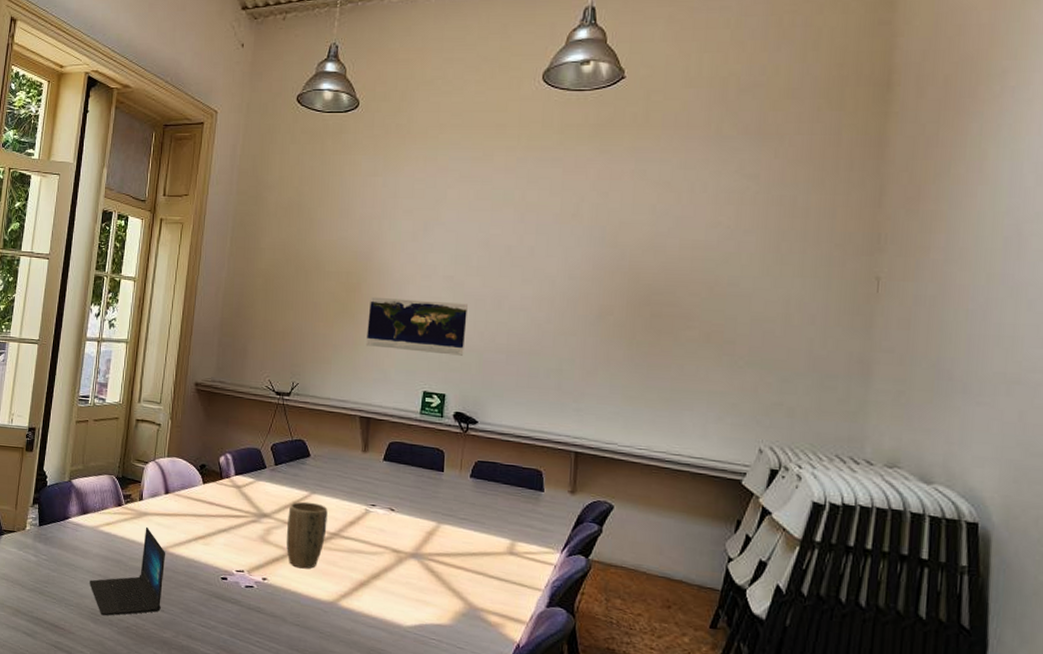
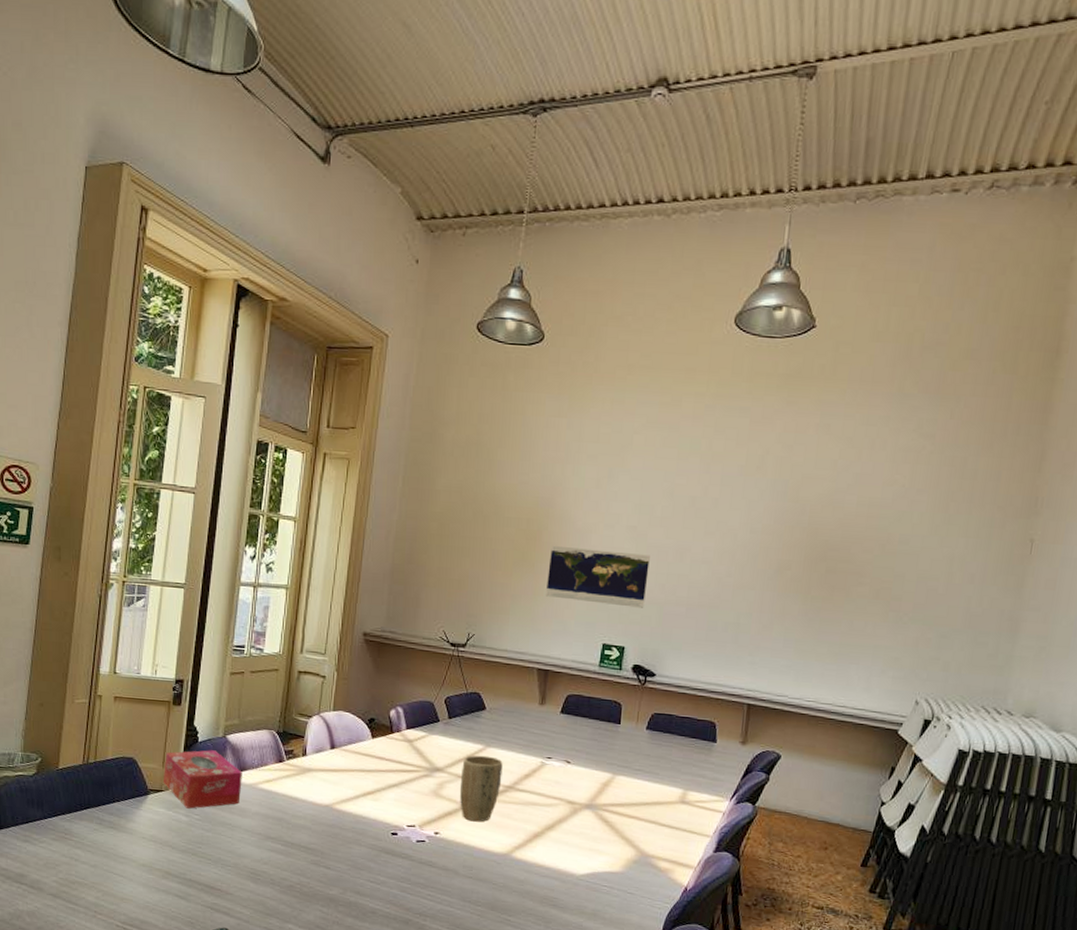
tissue box: none [16,493,85,549] -> present [164,750,242,809]
laptop: present [90,526,166,616] -> none [249,783,332,875]

